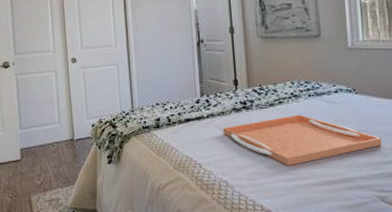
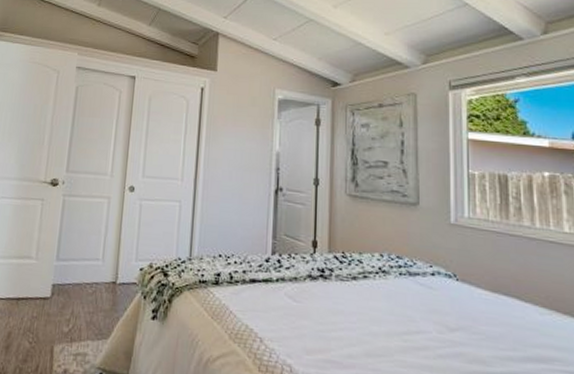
serving tray: present [222,114,381,166] -> none [293,295,484,359]

